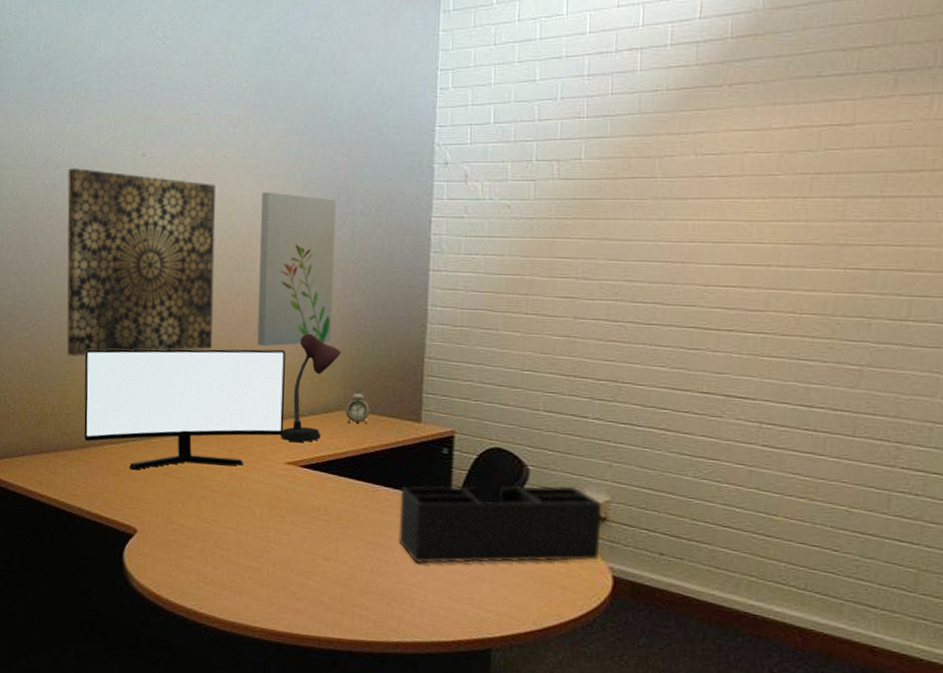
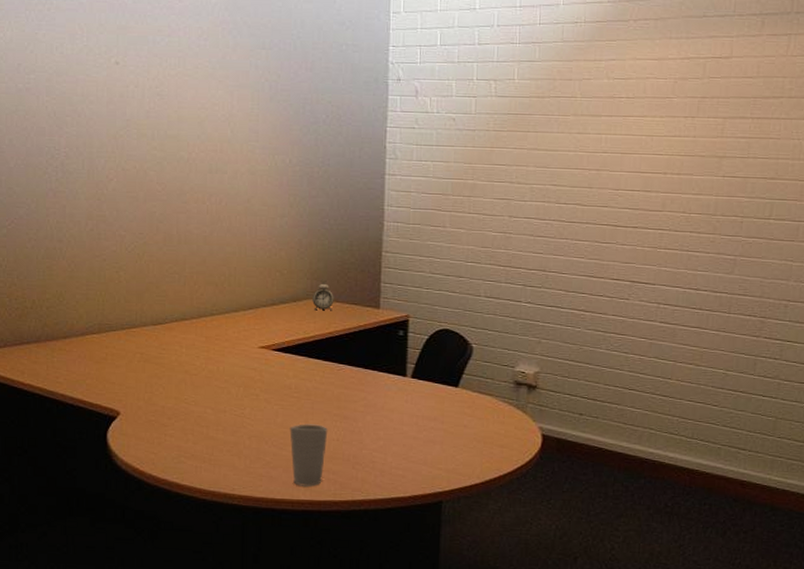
wall art: present [66,168,216,357] -> none [40,73,189,253]
monitor: present [84,349,285,470] -> none [64,245,257,358]
wall art: present [257,191,337,347] -> none [230,100,302,243]
desk lamp: present [280,333,341,442] -> none [253,230,307,328]
cup: none [318,551,361,624] -> present [289,424,328,488]
desk organizer: present [398,485,603,564] -> none [361,360,533,431]

